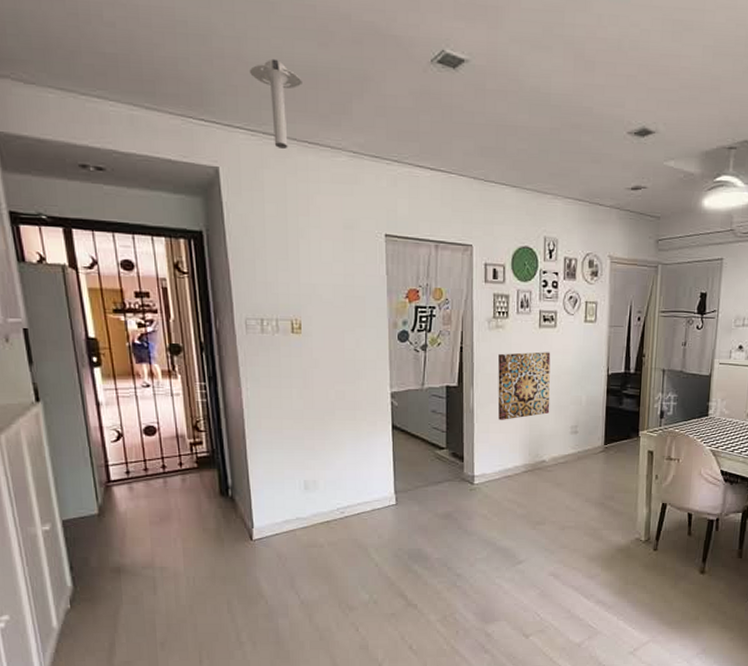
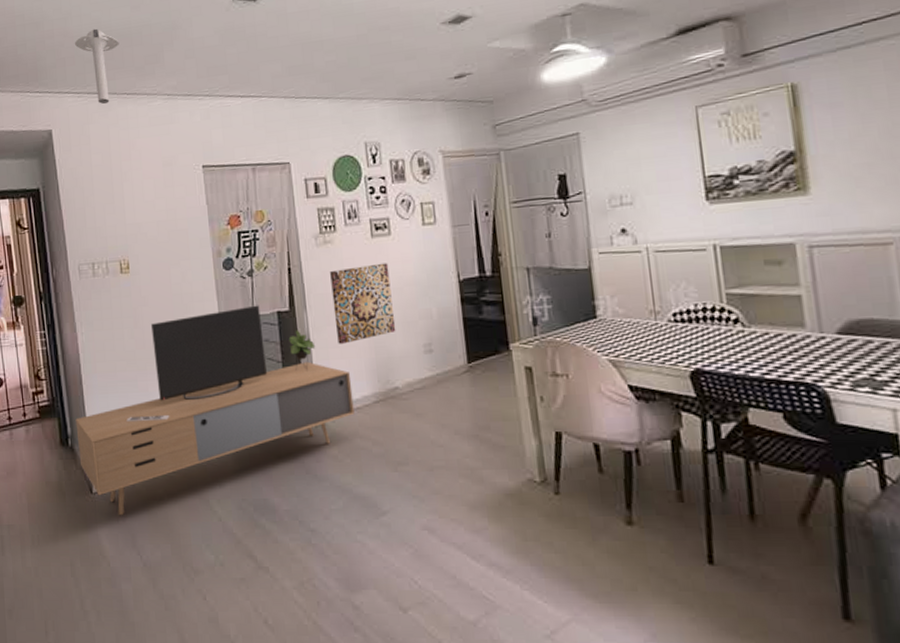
media console: none [237,378,506,561] -> present [75,305,355,516]

